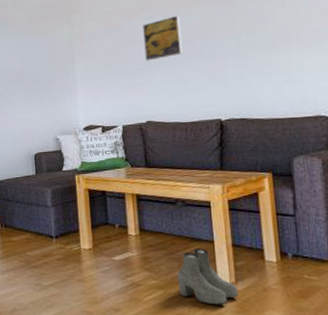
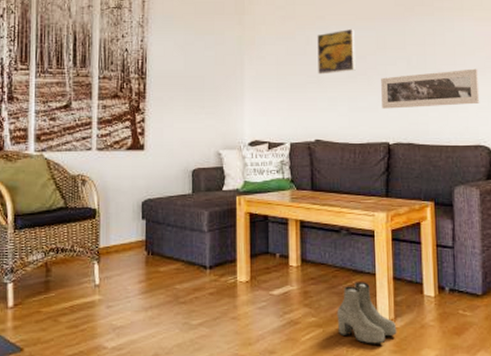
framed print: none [209,40,318,88] -> present [381,68,480,109]

